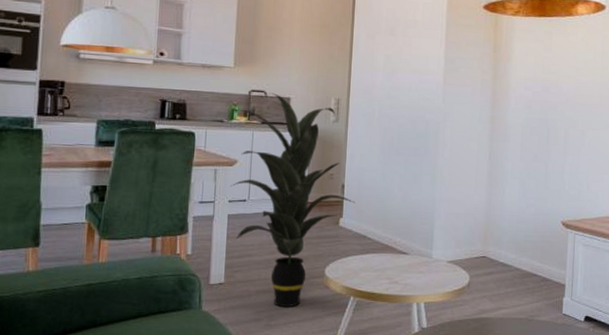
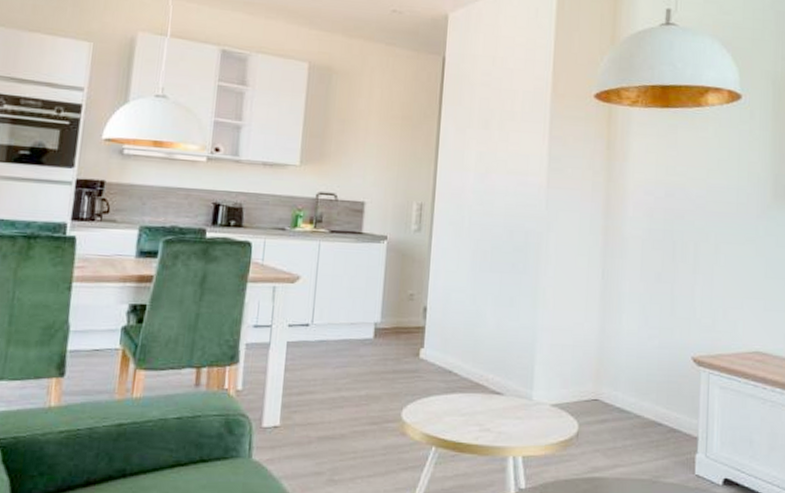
indoor plant: present [231,93,355,307] -> none [291,196,440,458]

